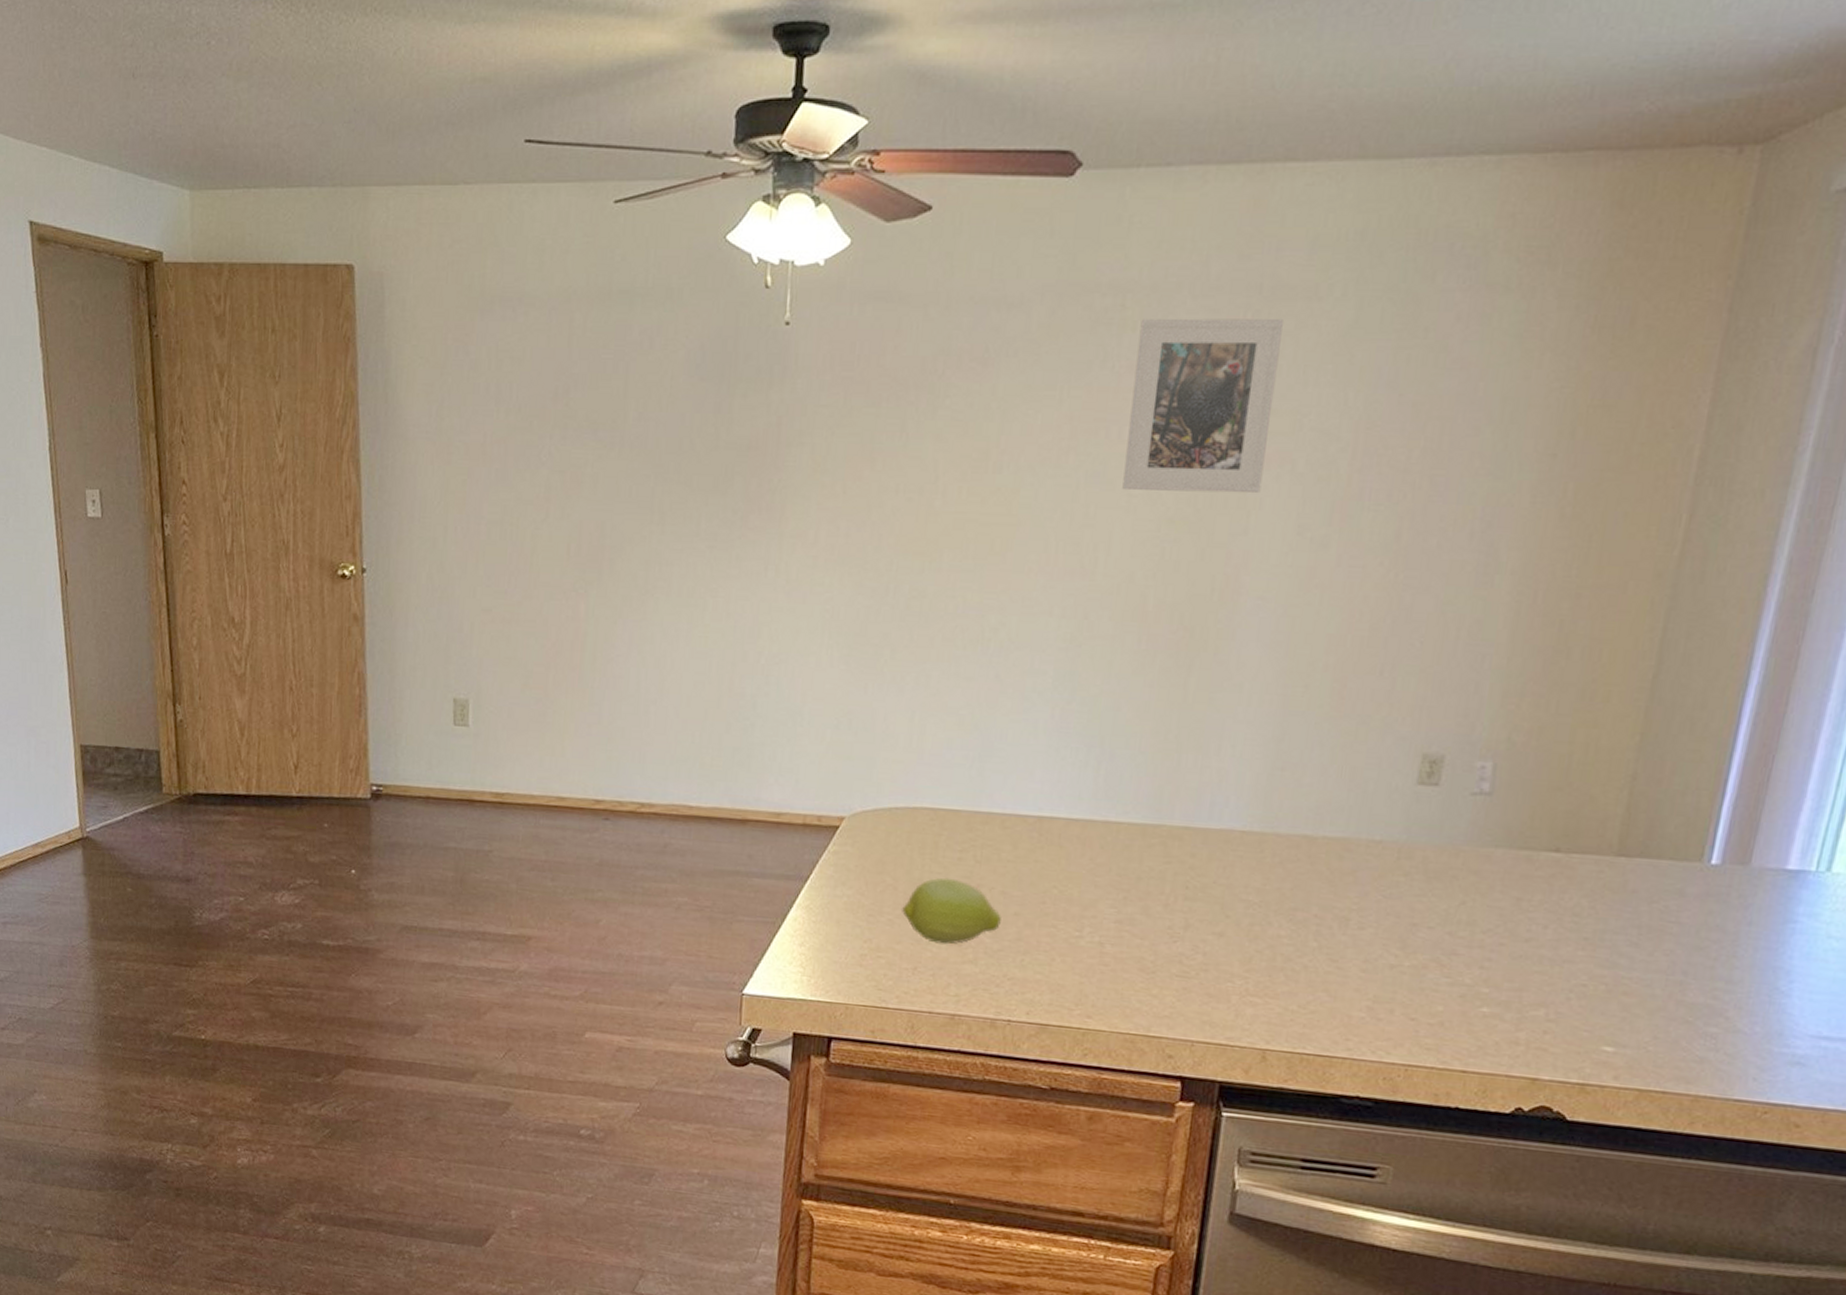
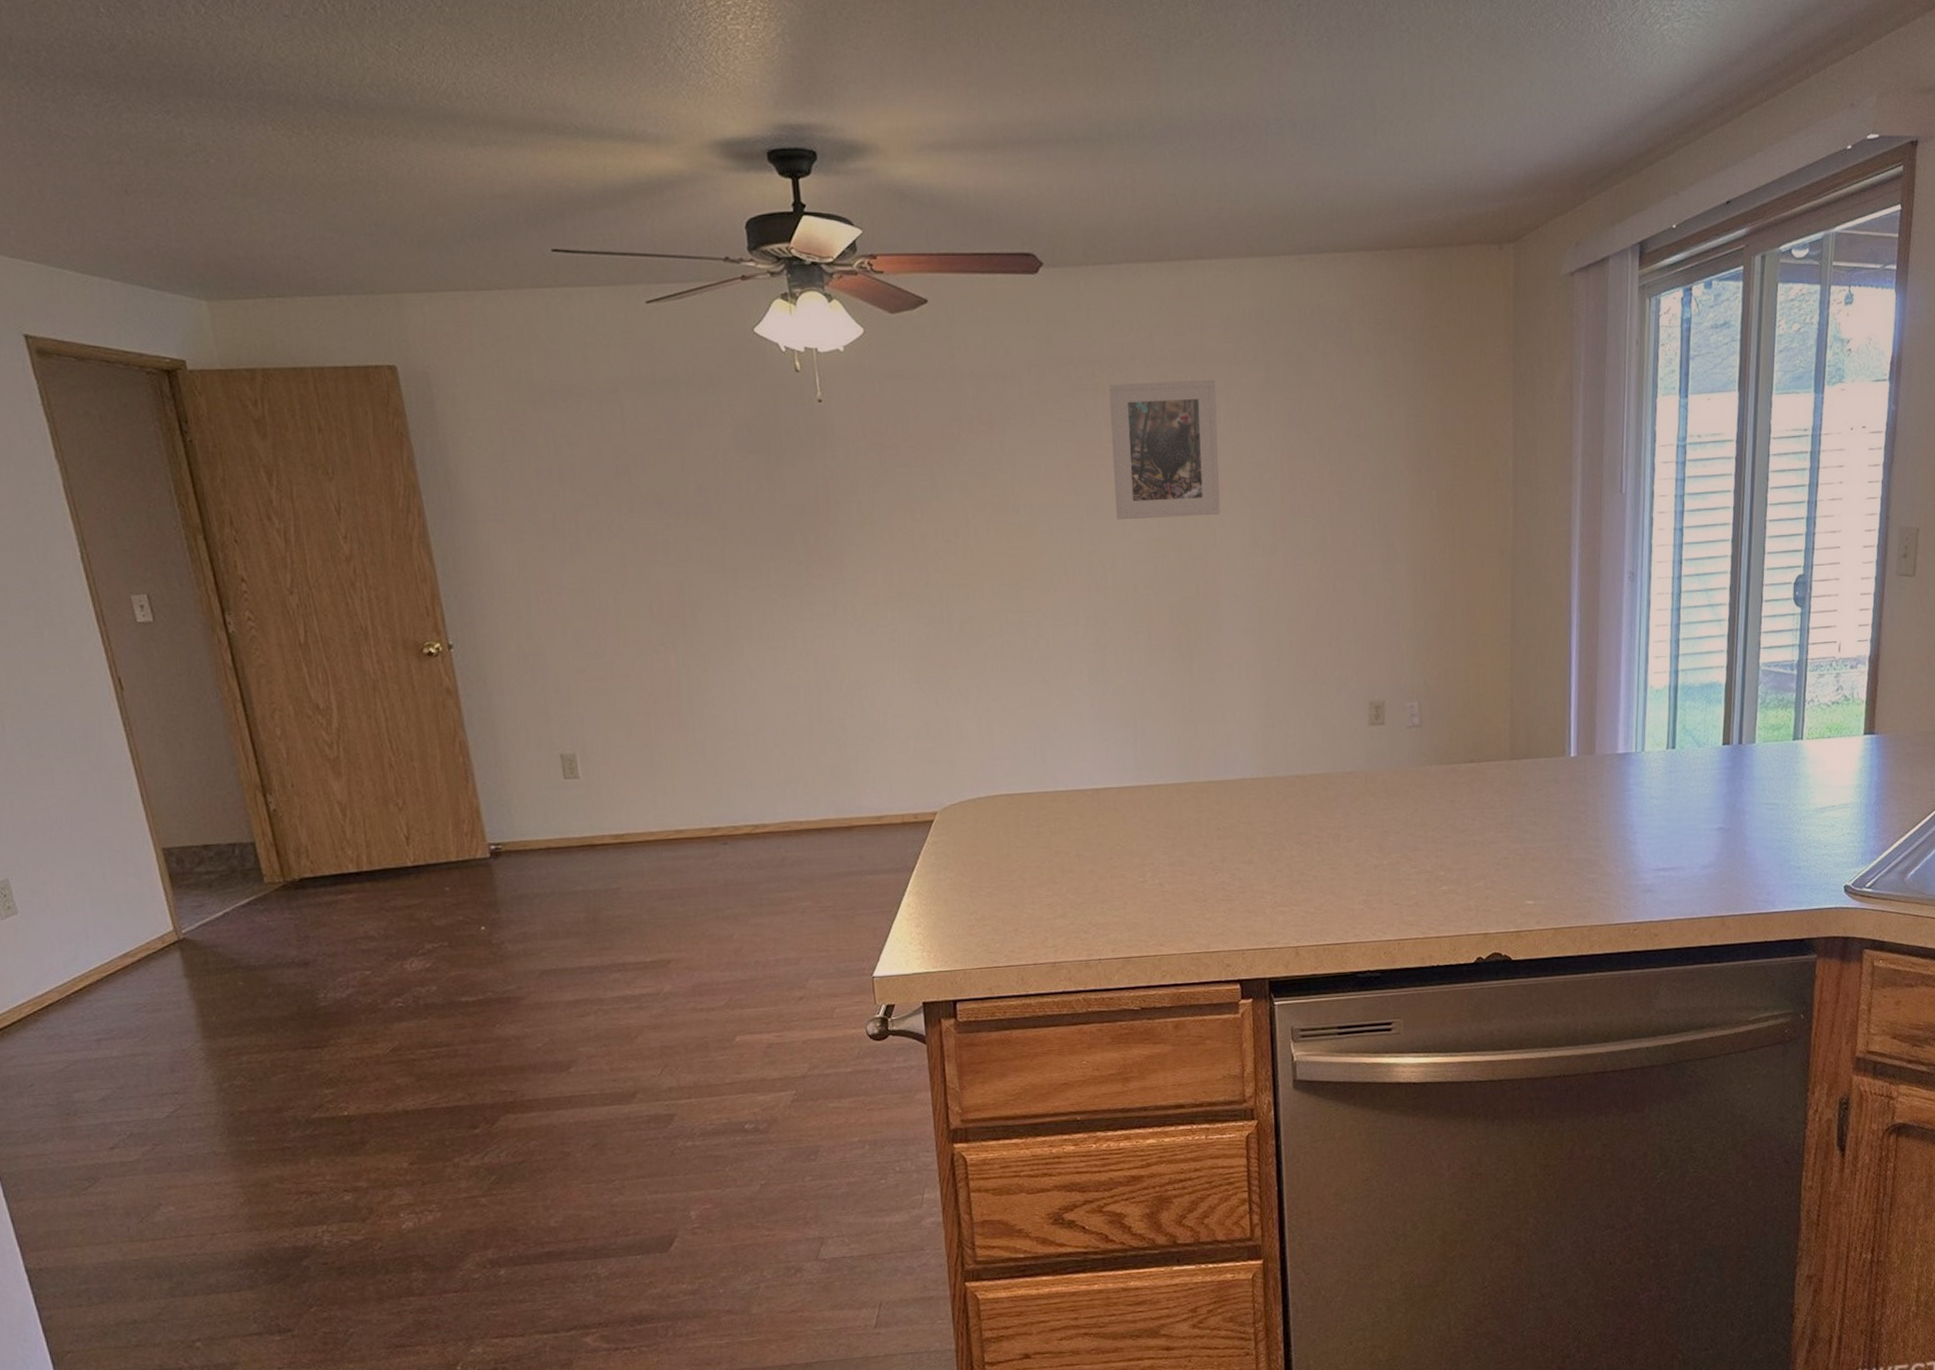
fruit: present [902,877,1001,945] -> none [998,850,1080,906]

